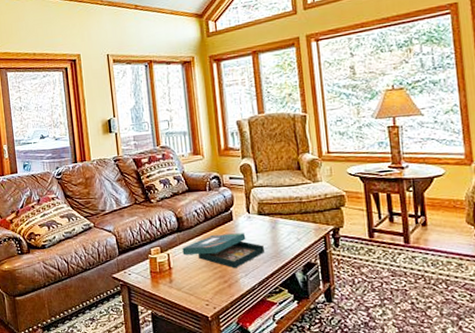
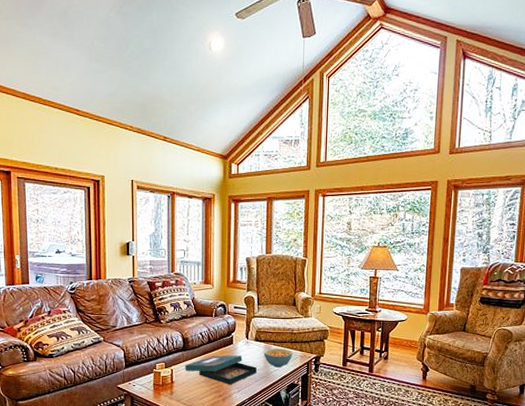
cereal bowl: none [269,221,305,245] -> present [263,348,293,368]

